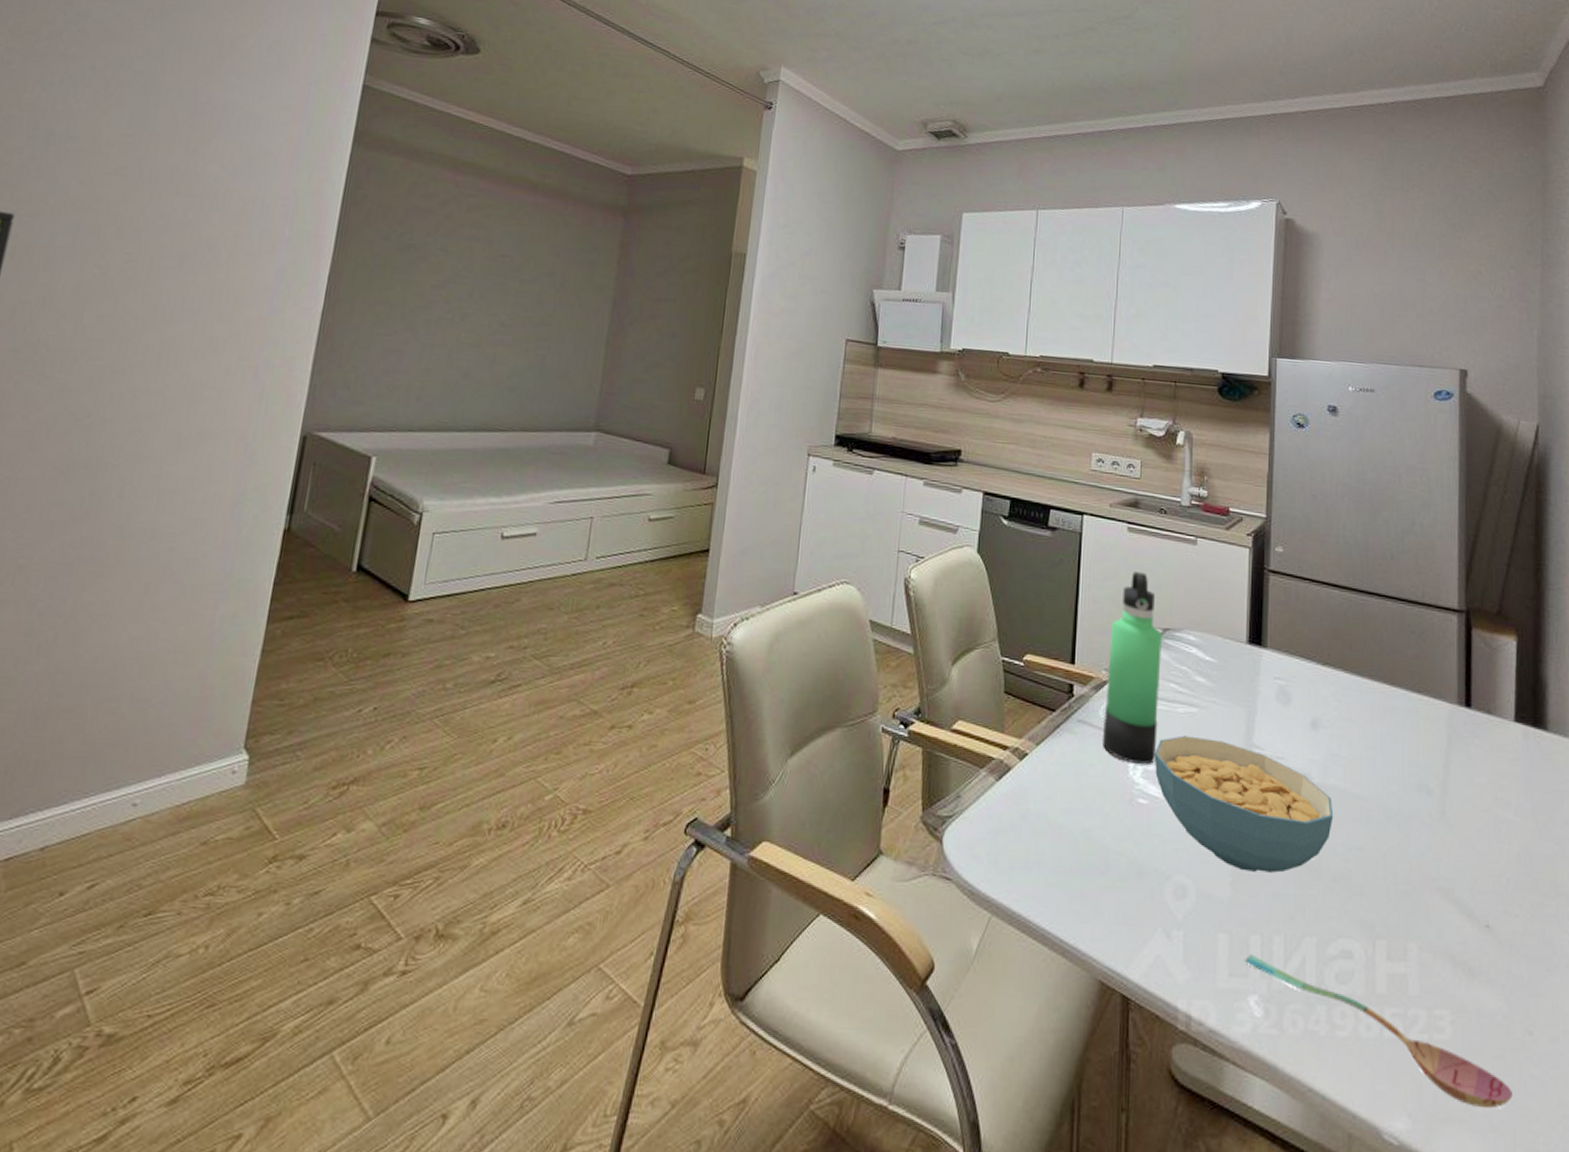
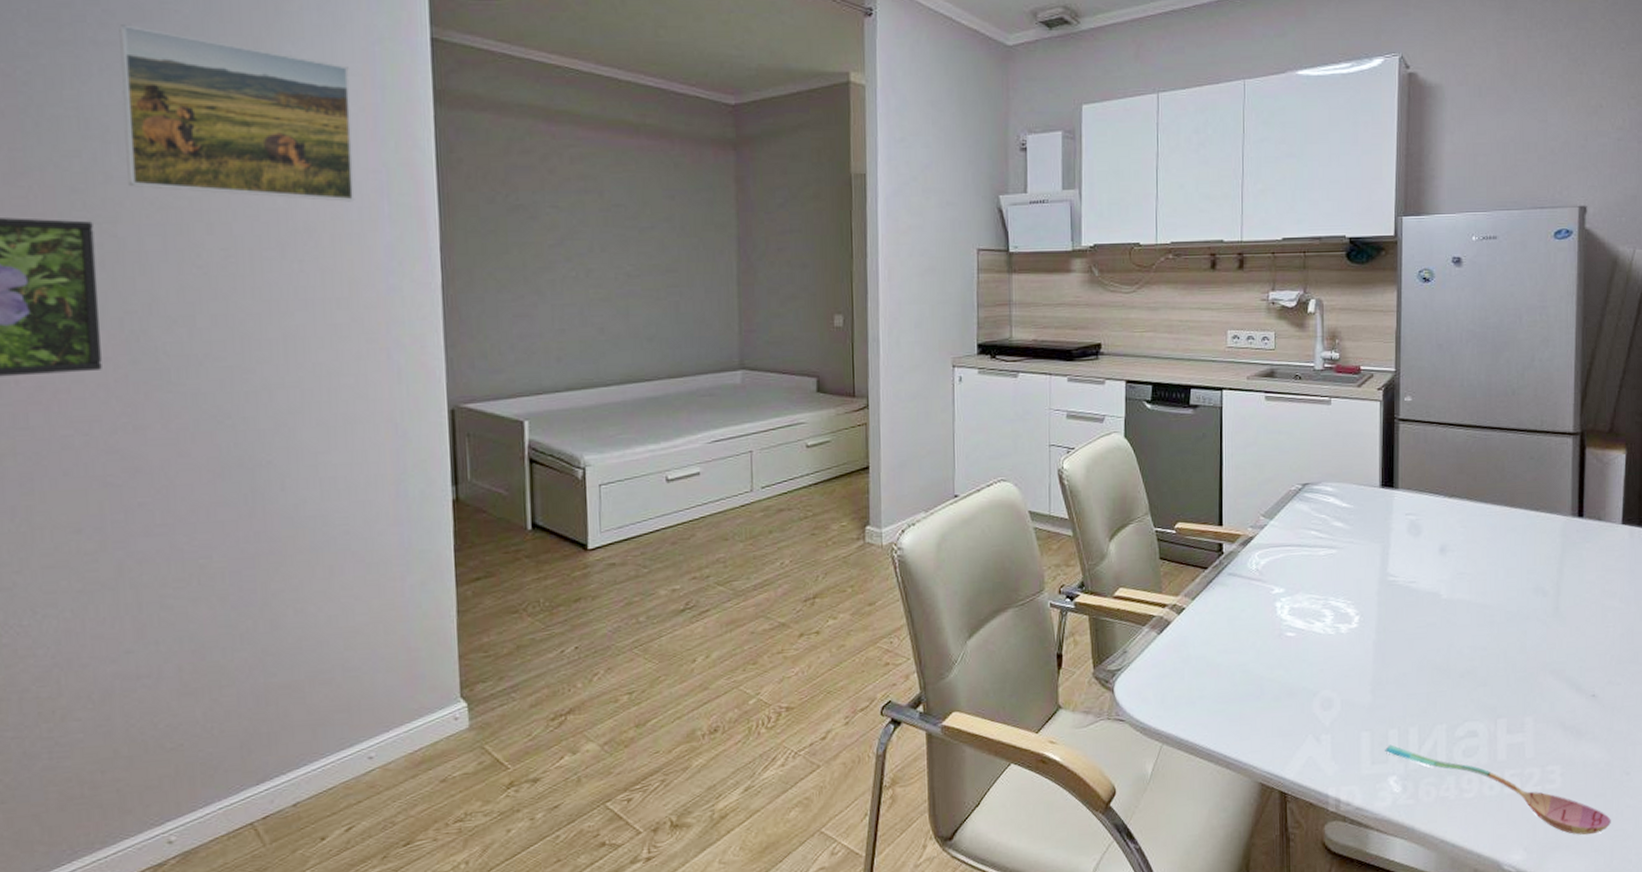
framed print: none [57,43,283,224] -> present [119,25,355,202]
thermos bottle: present [1103,572,1162,765] -> none [1252,436,1302,605]
cereal bowl: present [1154,735,1334,873] -> none [1299,574,1461,680]

